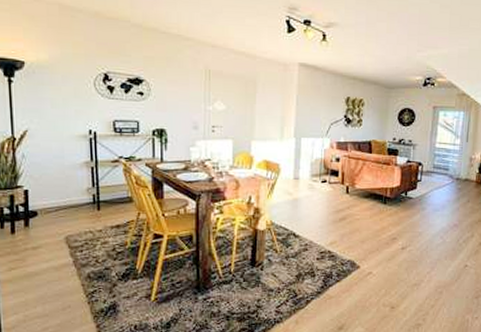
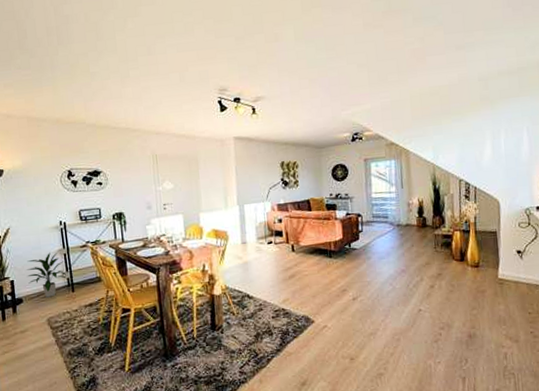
indoor plant: none [45,163,92,213] -> present [27,251,67,298]

